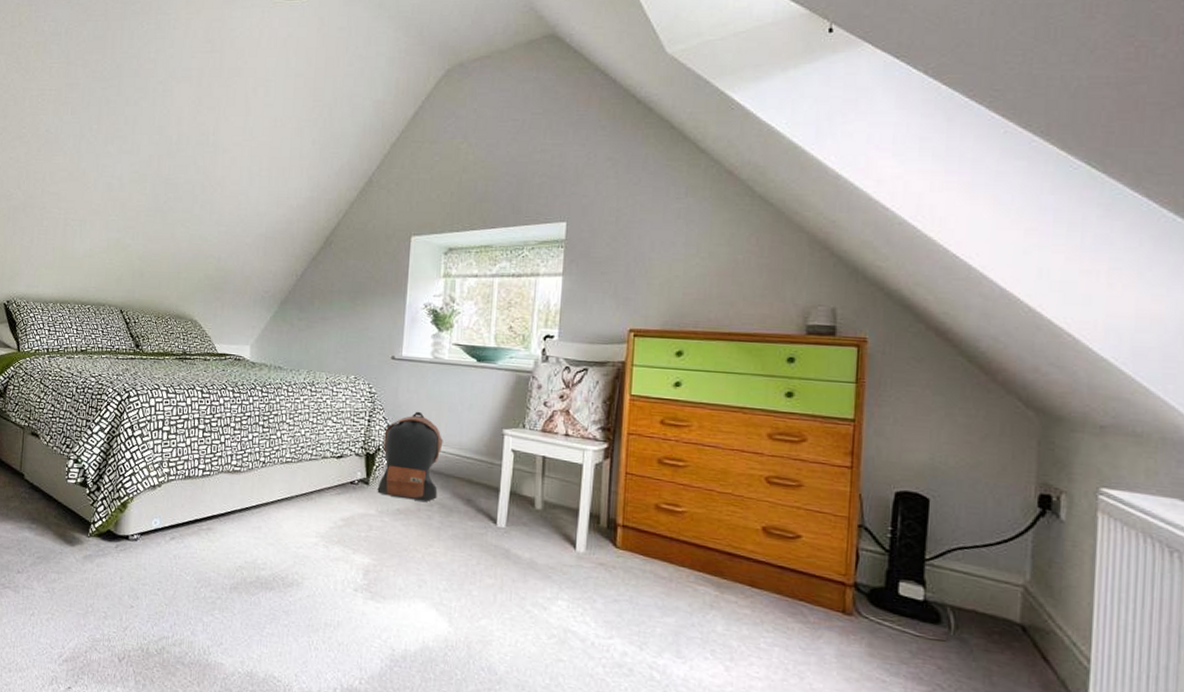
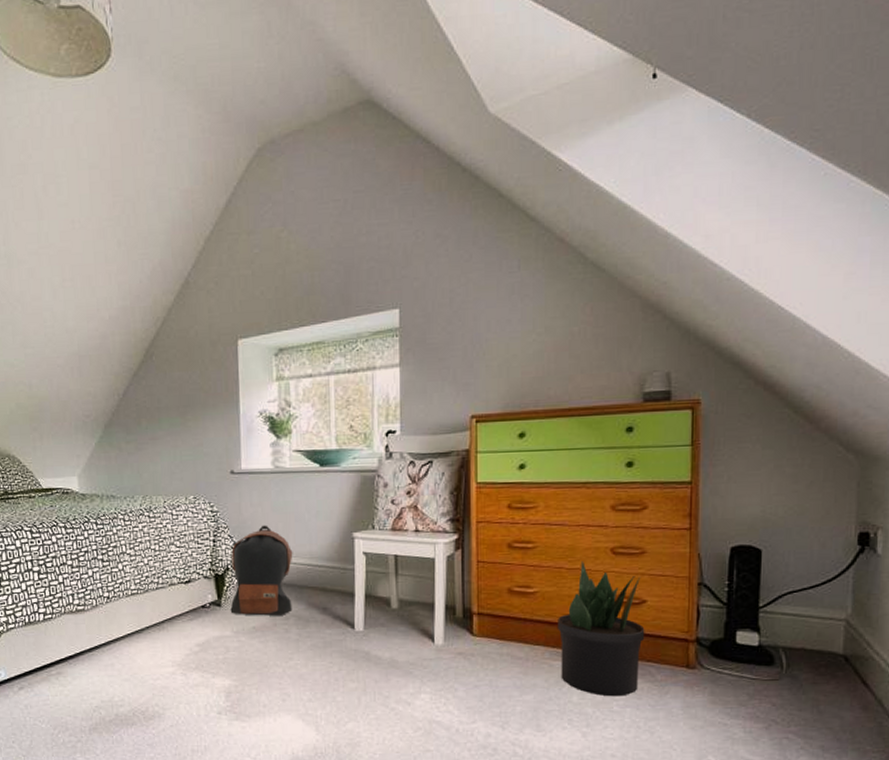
planter: none [705,486,799,634] -> present [558,561,645,697]

